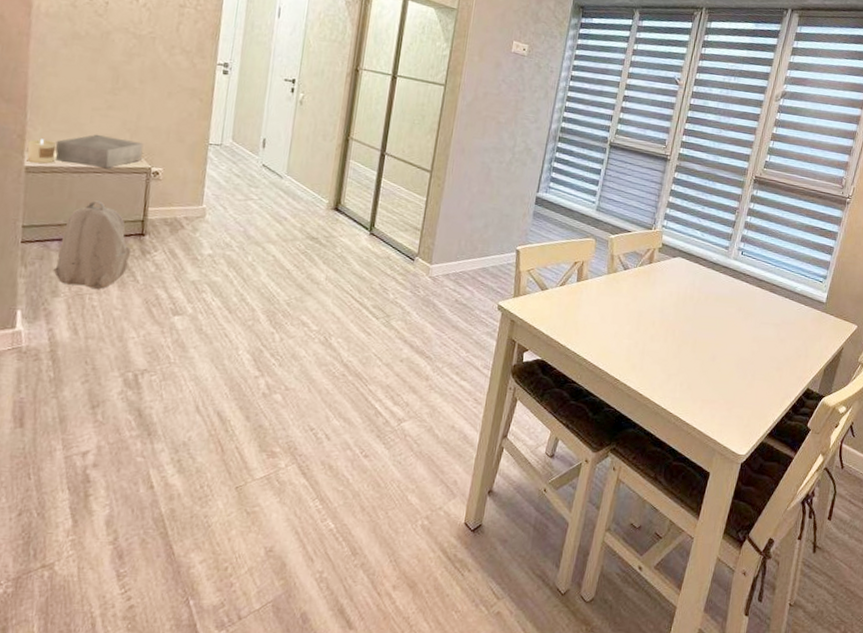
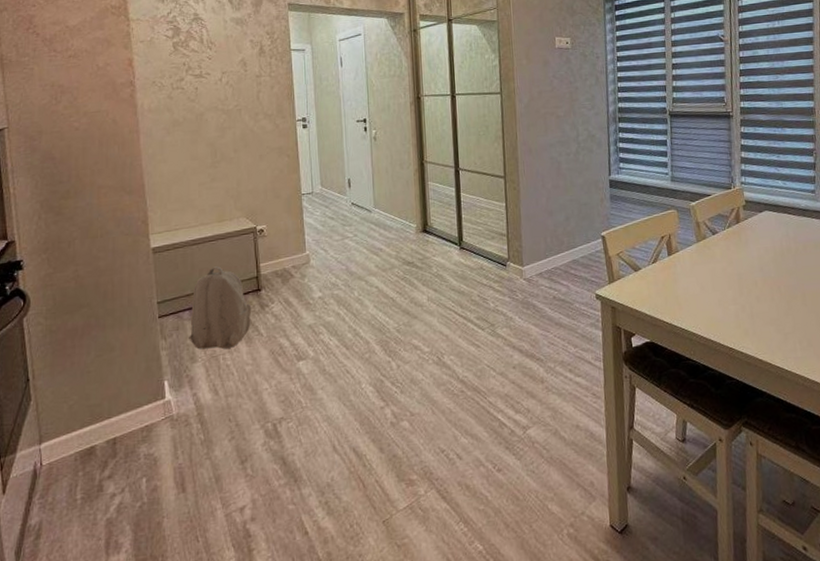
candle: present [27,138,56,164] -> none [151,220,175,244]
decorative box: present [54,135,144,169] -> none [173,205,247,237]

